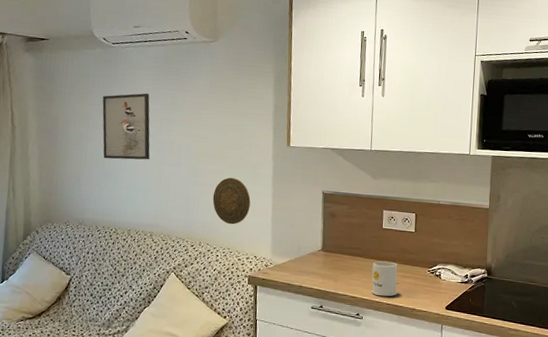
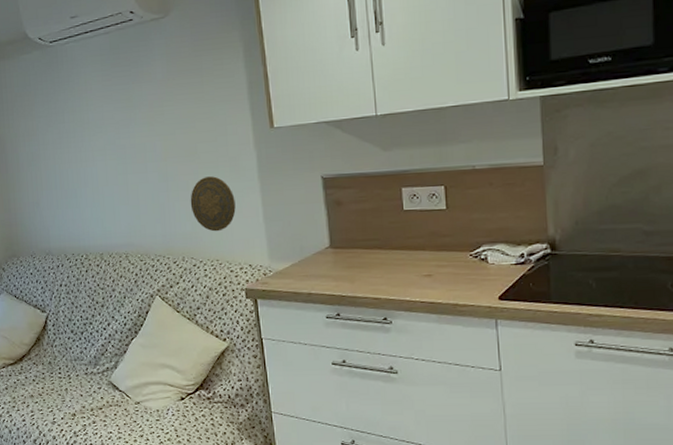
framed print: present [102,93,150,160] -> none [48,93,112,177]
mug: present [371,261,398,297] -> none [396,249,432,294]

